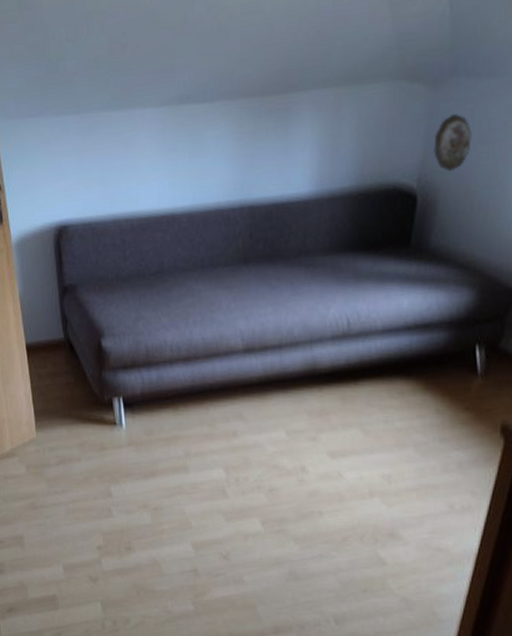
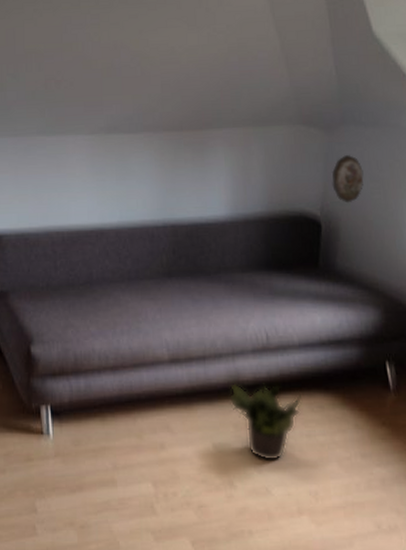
potted plant: none [305,370,381,447] -> present [229,383,302,462]

